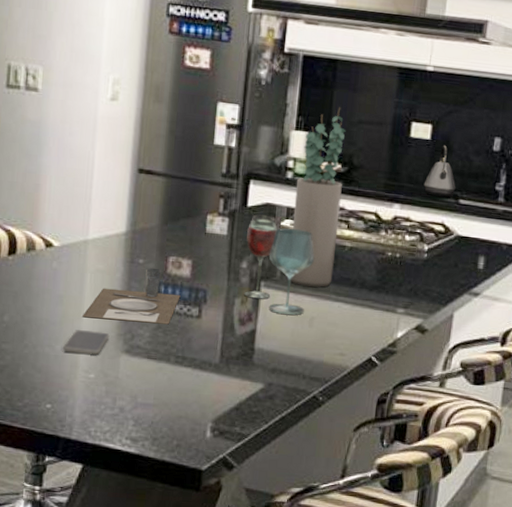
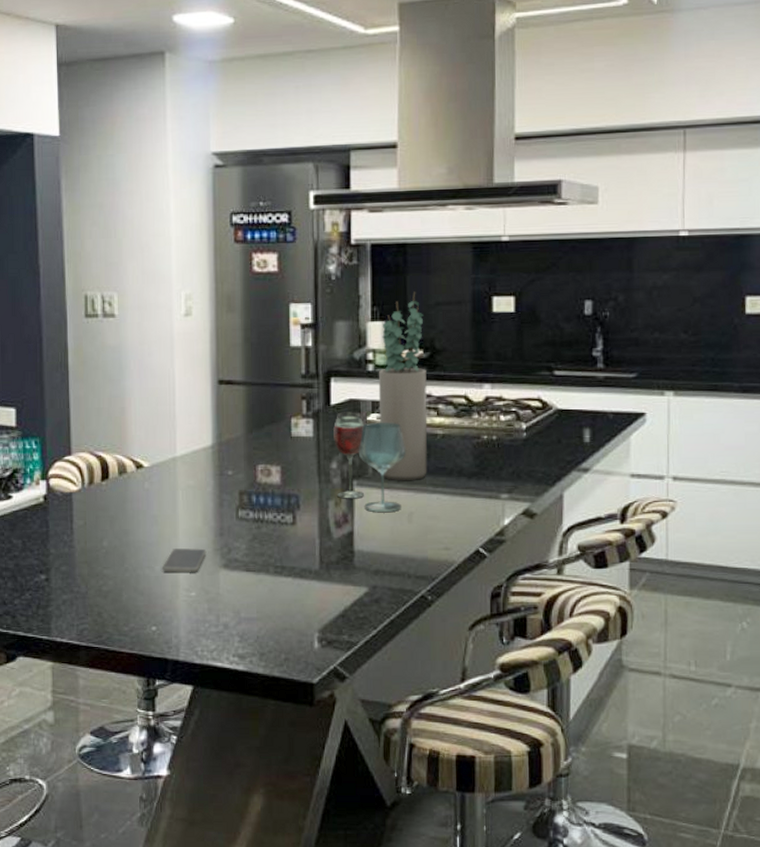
place setting: present [82,267,181,325] -> none [178,478,273,536]
kettle: present [423,145,456,198] -> none [513,316,549,372]

